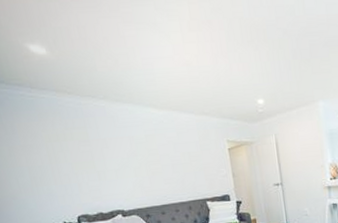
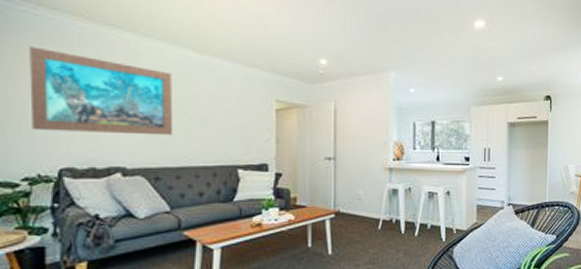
wall art: none [33,123,153,189] -> present [29,46,173,136]

